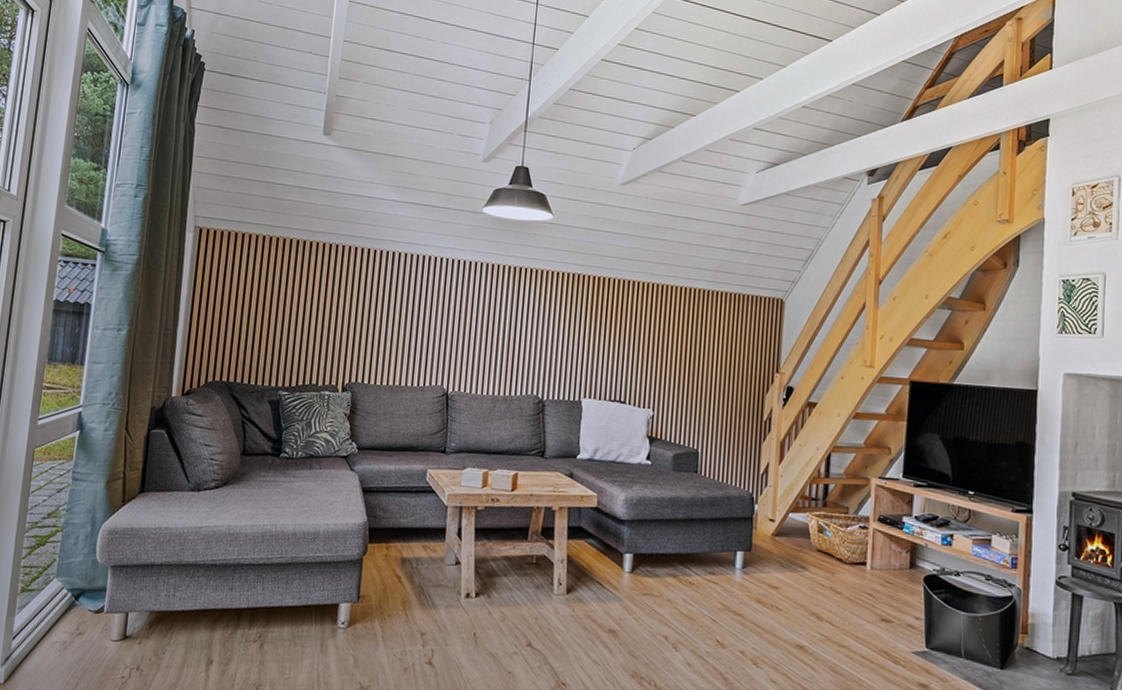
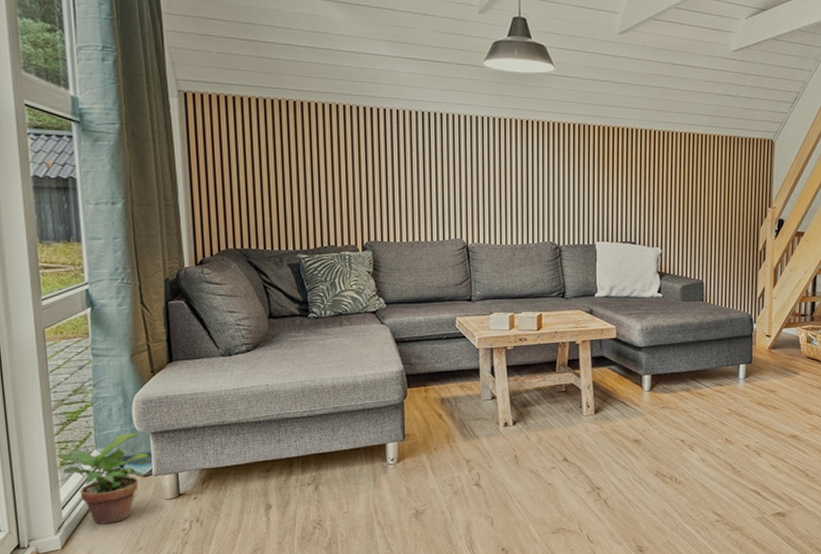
potted plant: none [19,564,106,662] -> present [55,432,152,524]

